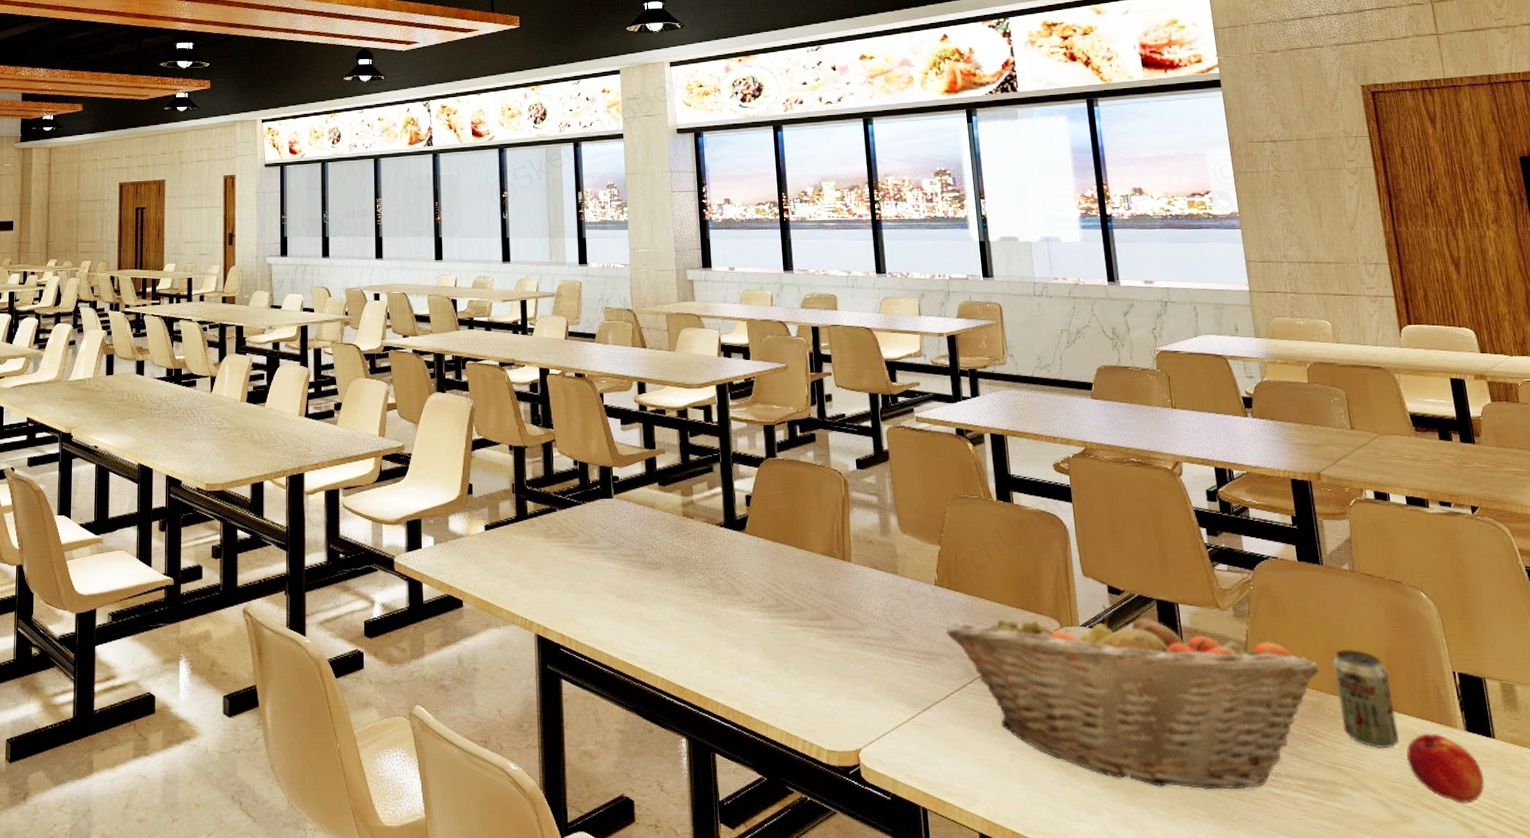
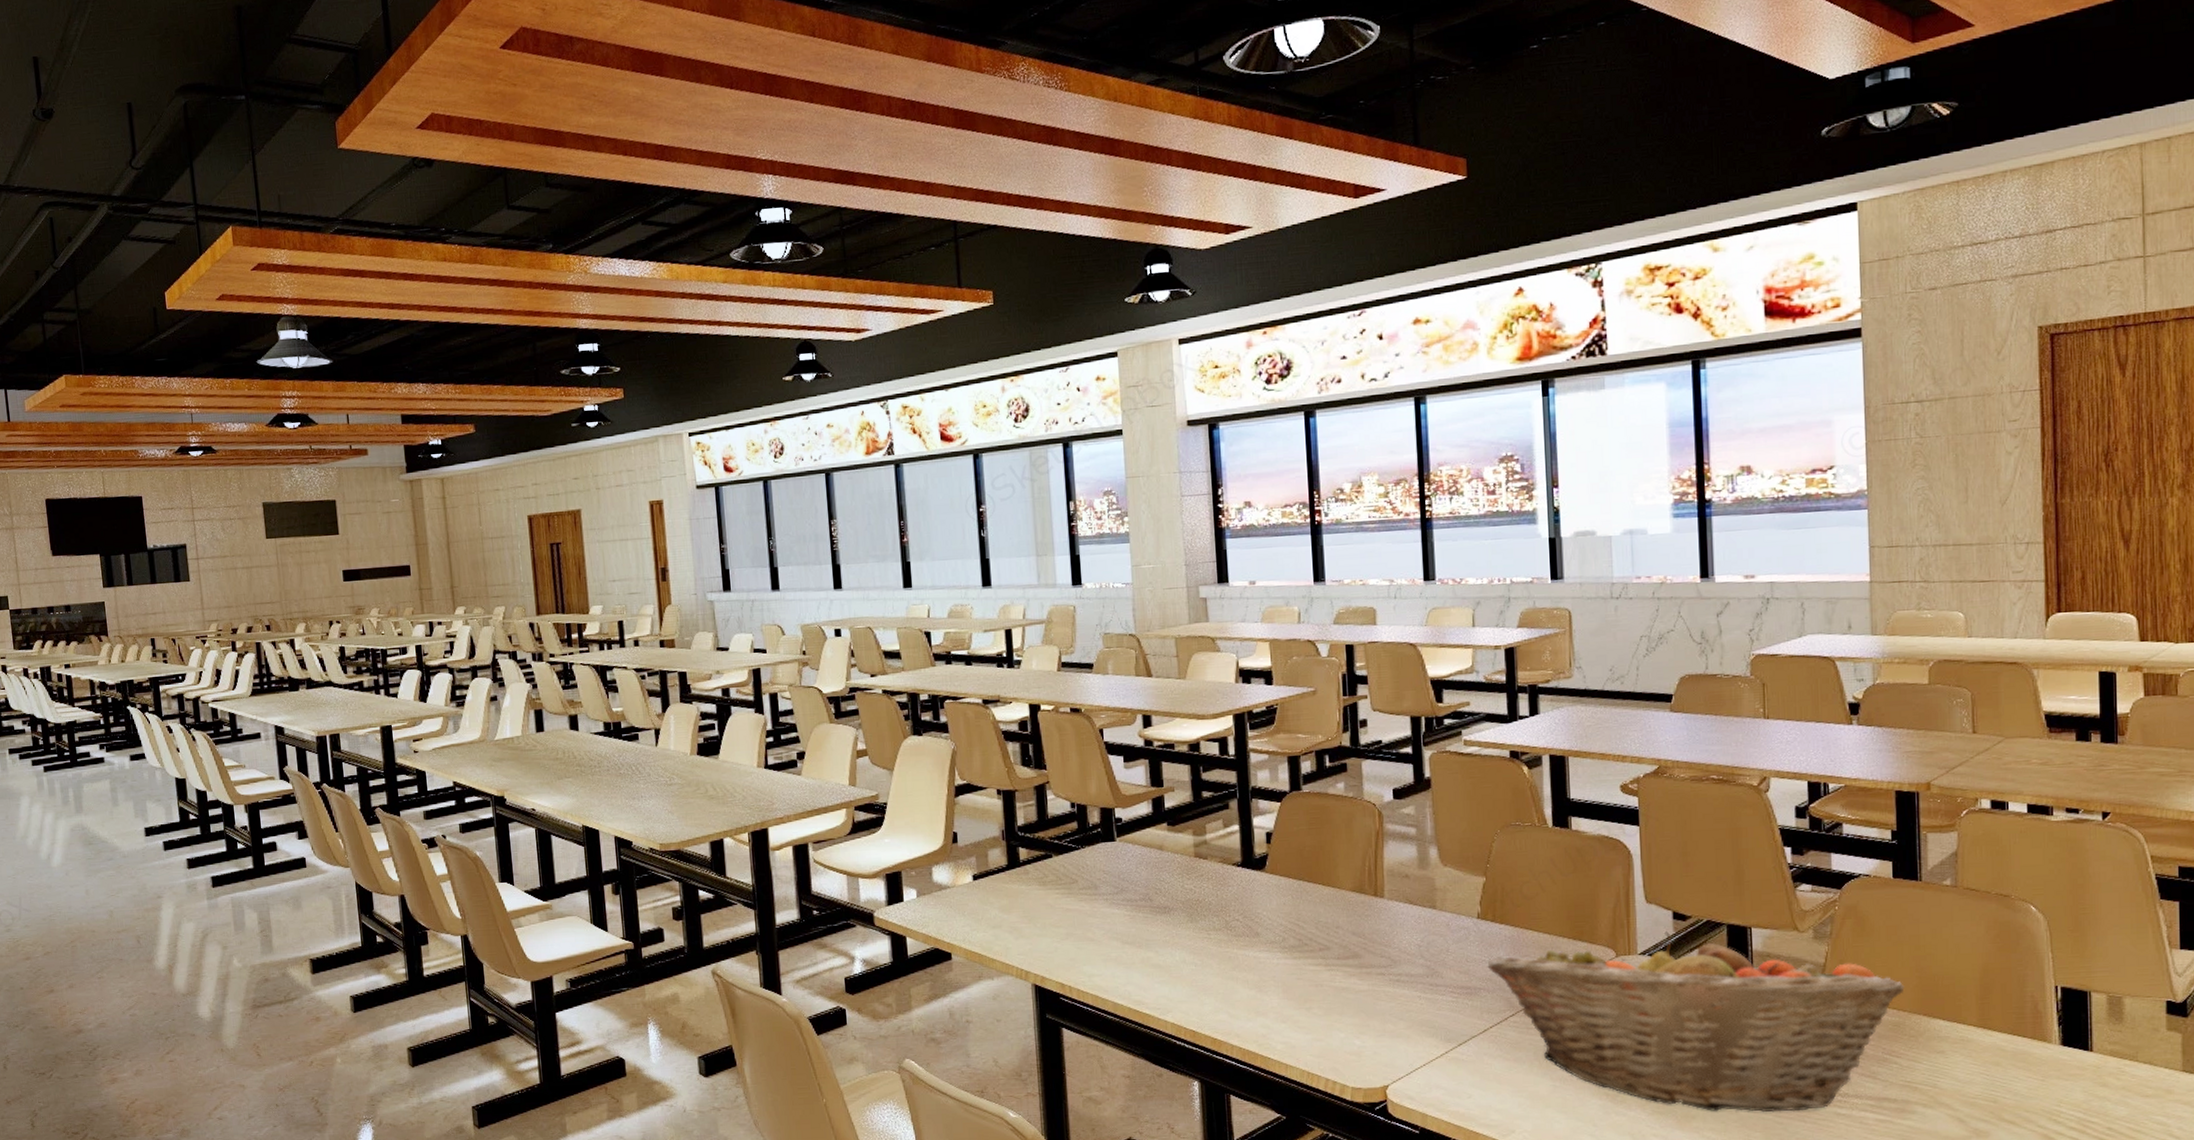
beverage can: present [1333,648,1399,749] -> none [1920,966,1985,1067]
peach: present [1406,733,1485,804] -> none [1990,1048,2075,1117]

